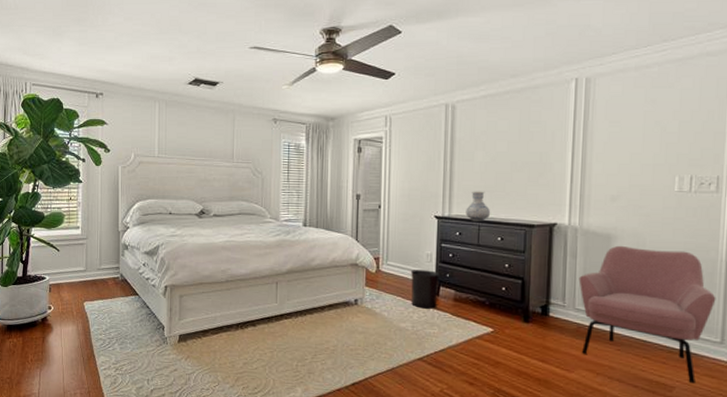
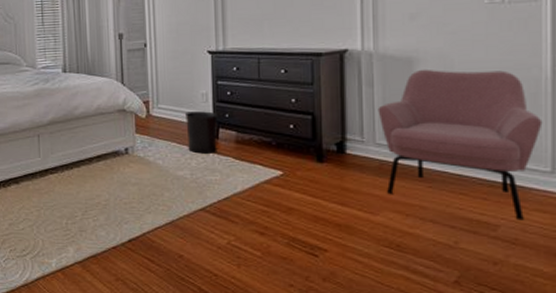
vase: present [466,191,491,222] -> none [242,19,271,54]

